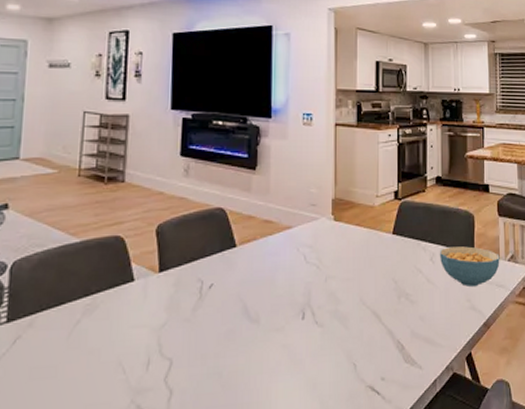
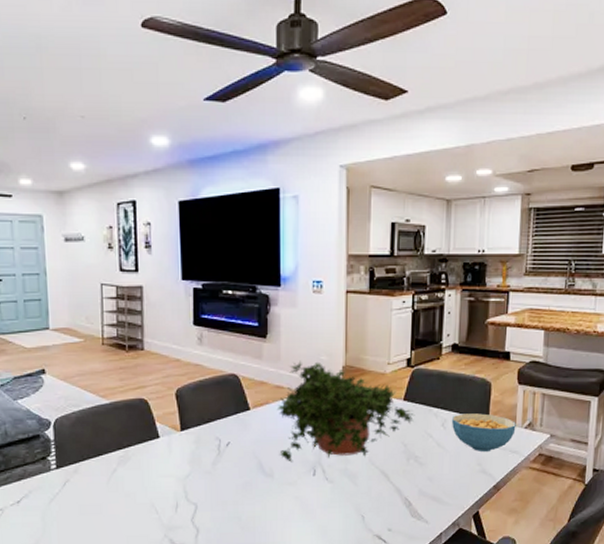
potted plant: none [264,193,404,305] -> present [276,360,415,462]

